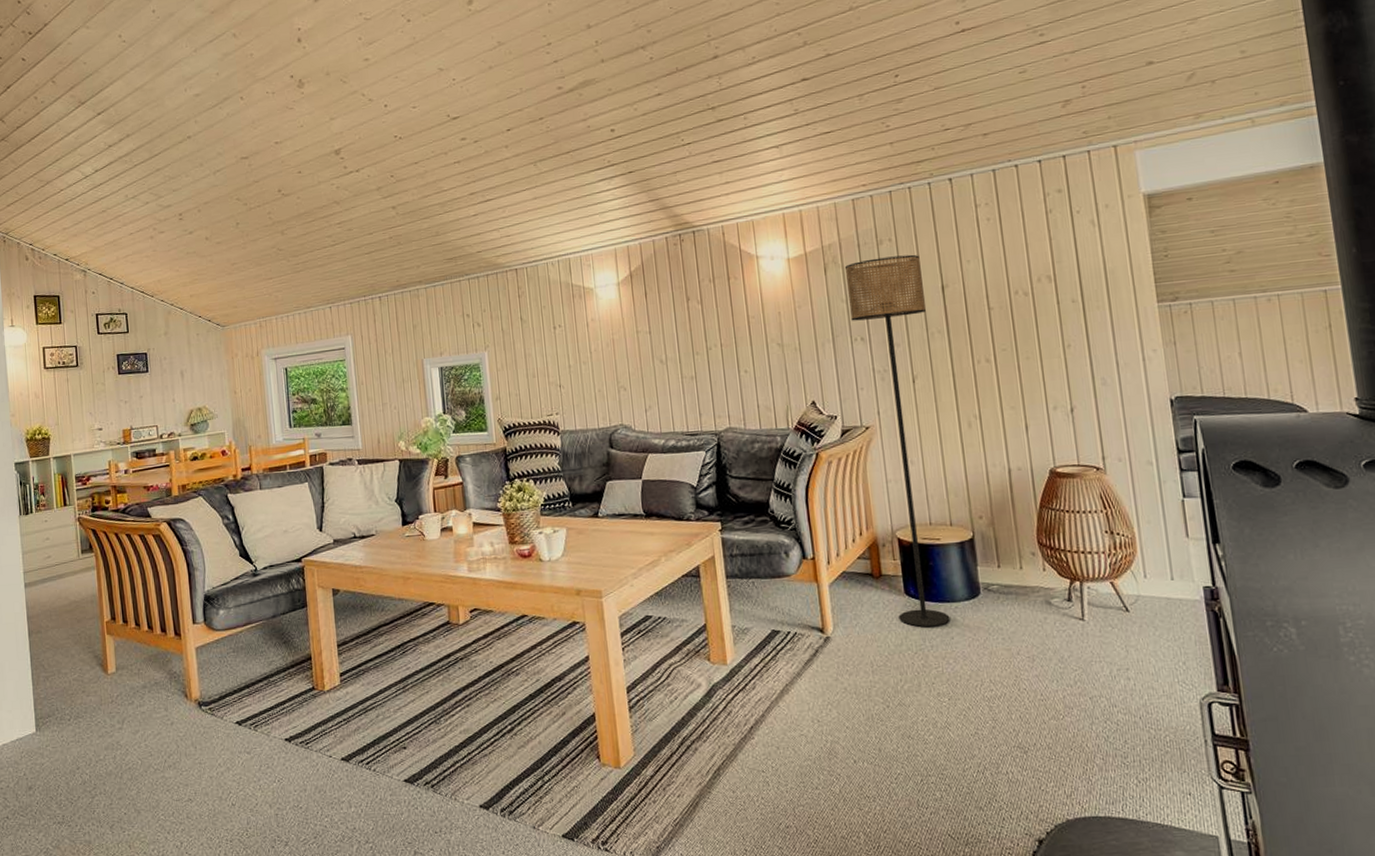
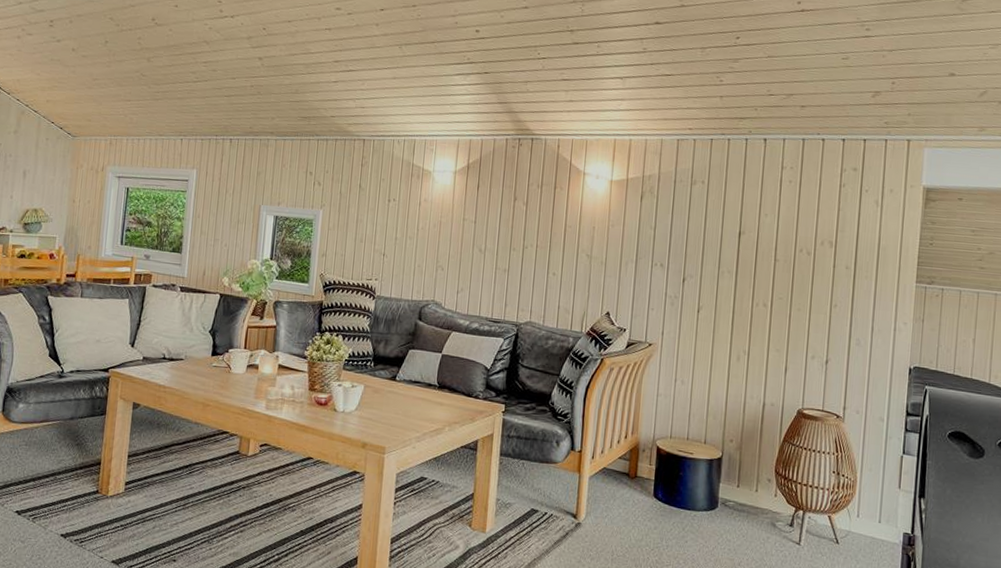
floor lamp: present [844,254,951,628] -> none [644,195,725,530]

